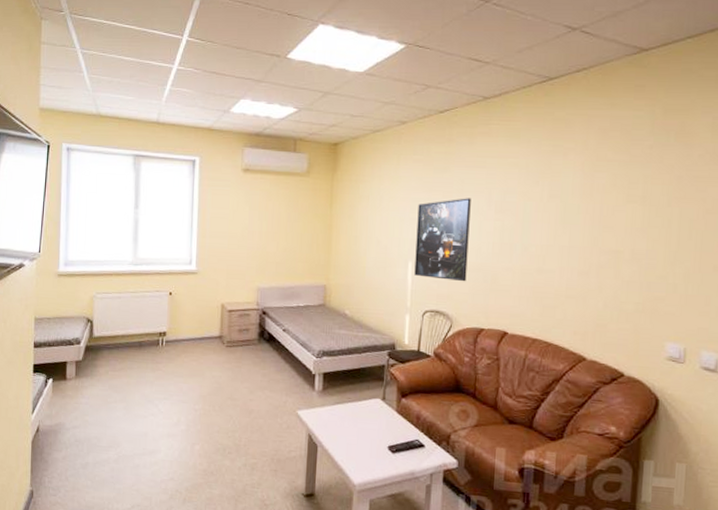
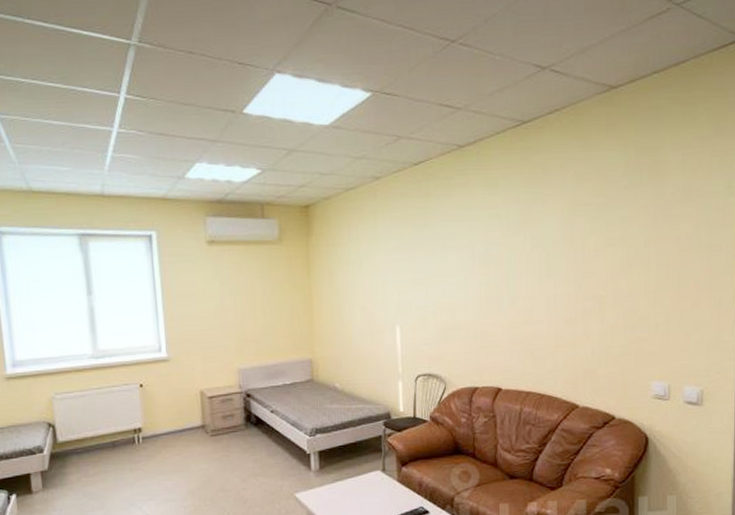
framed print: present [414,198,471,282] -> none [400,254,456,342]

